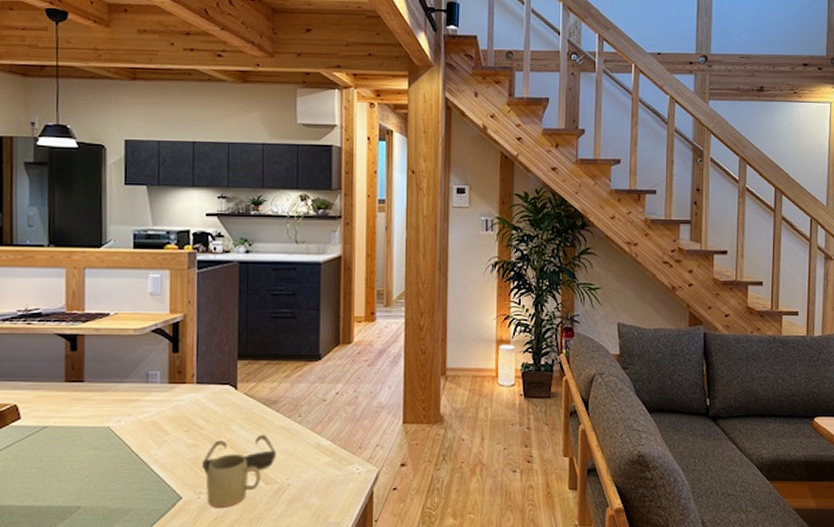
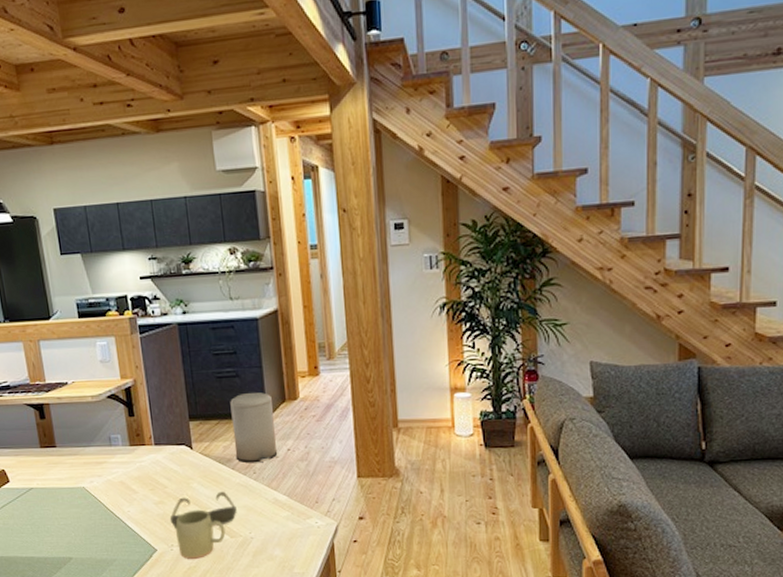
pedal bin: none [282,334,326,406] -> present [230,392,278,463]

